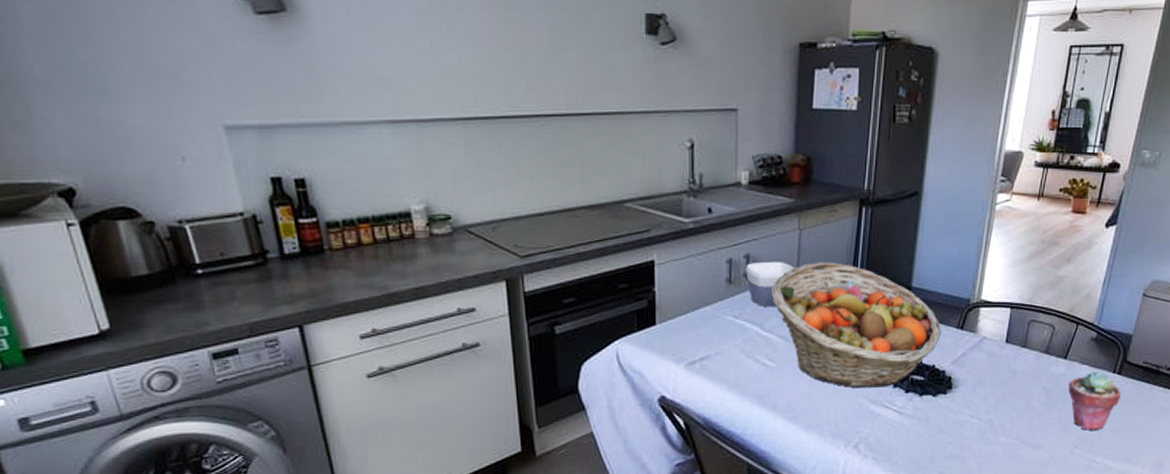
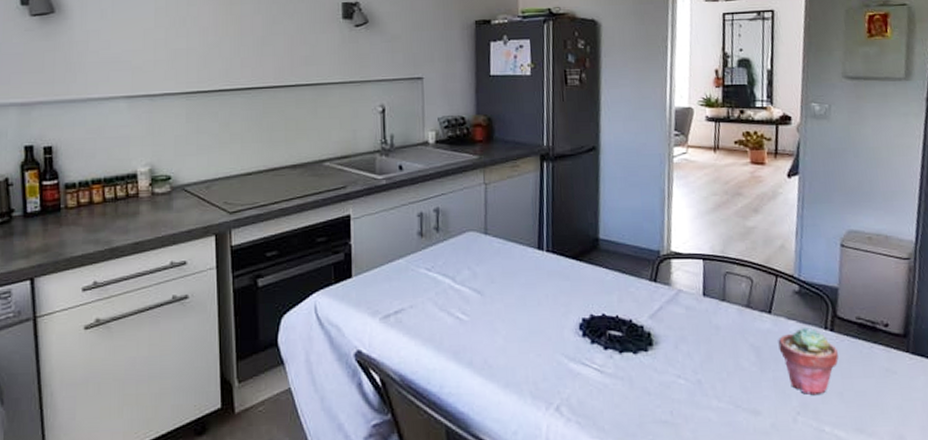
bowl: present [746,262,794,307] -> none [436,215,482,259]
fruit basket: present [771,261,942,388] -> none [461,214,635,344]

